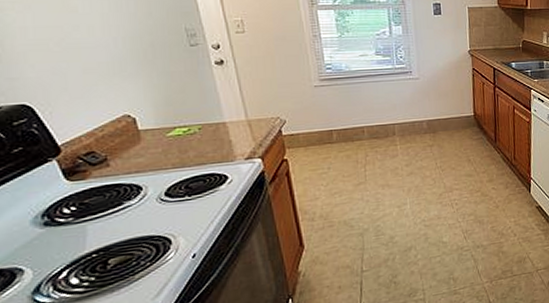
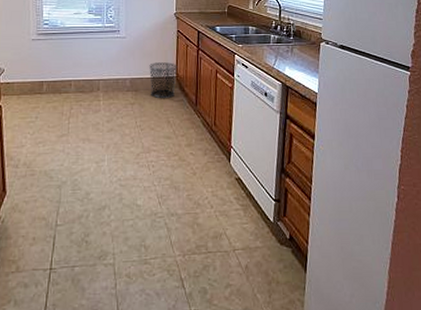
waste bin: none [446,101,475,139] -> present [149,62,178,99]

